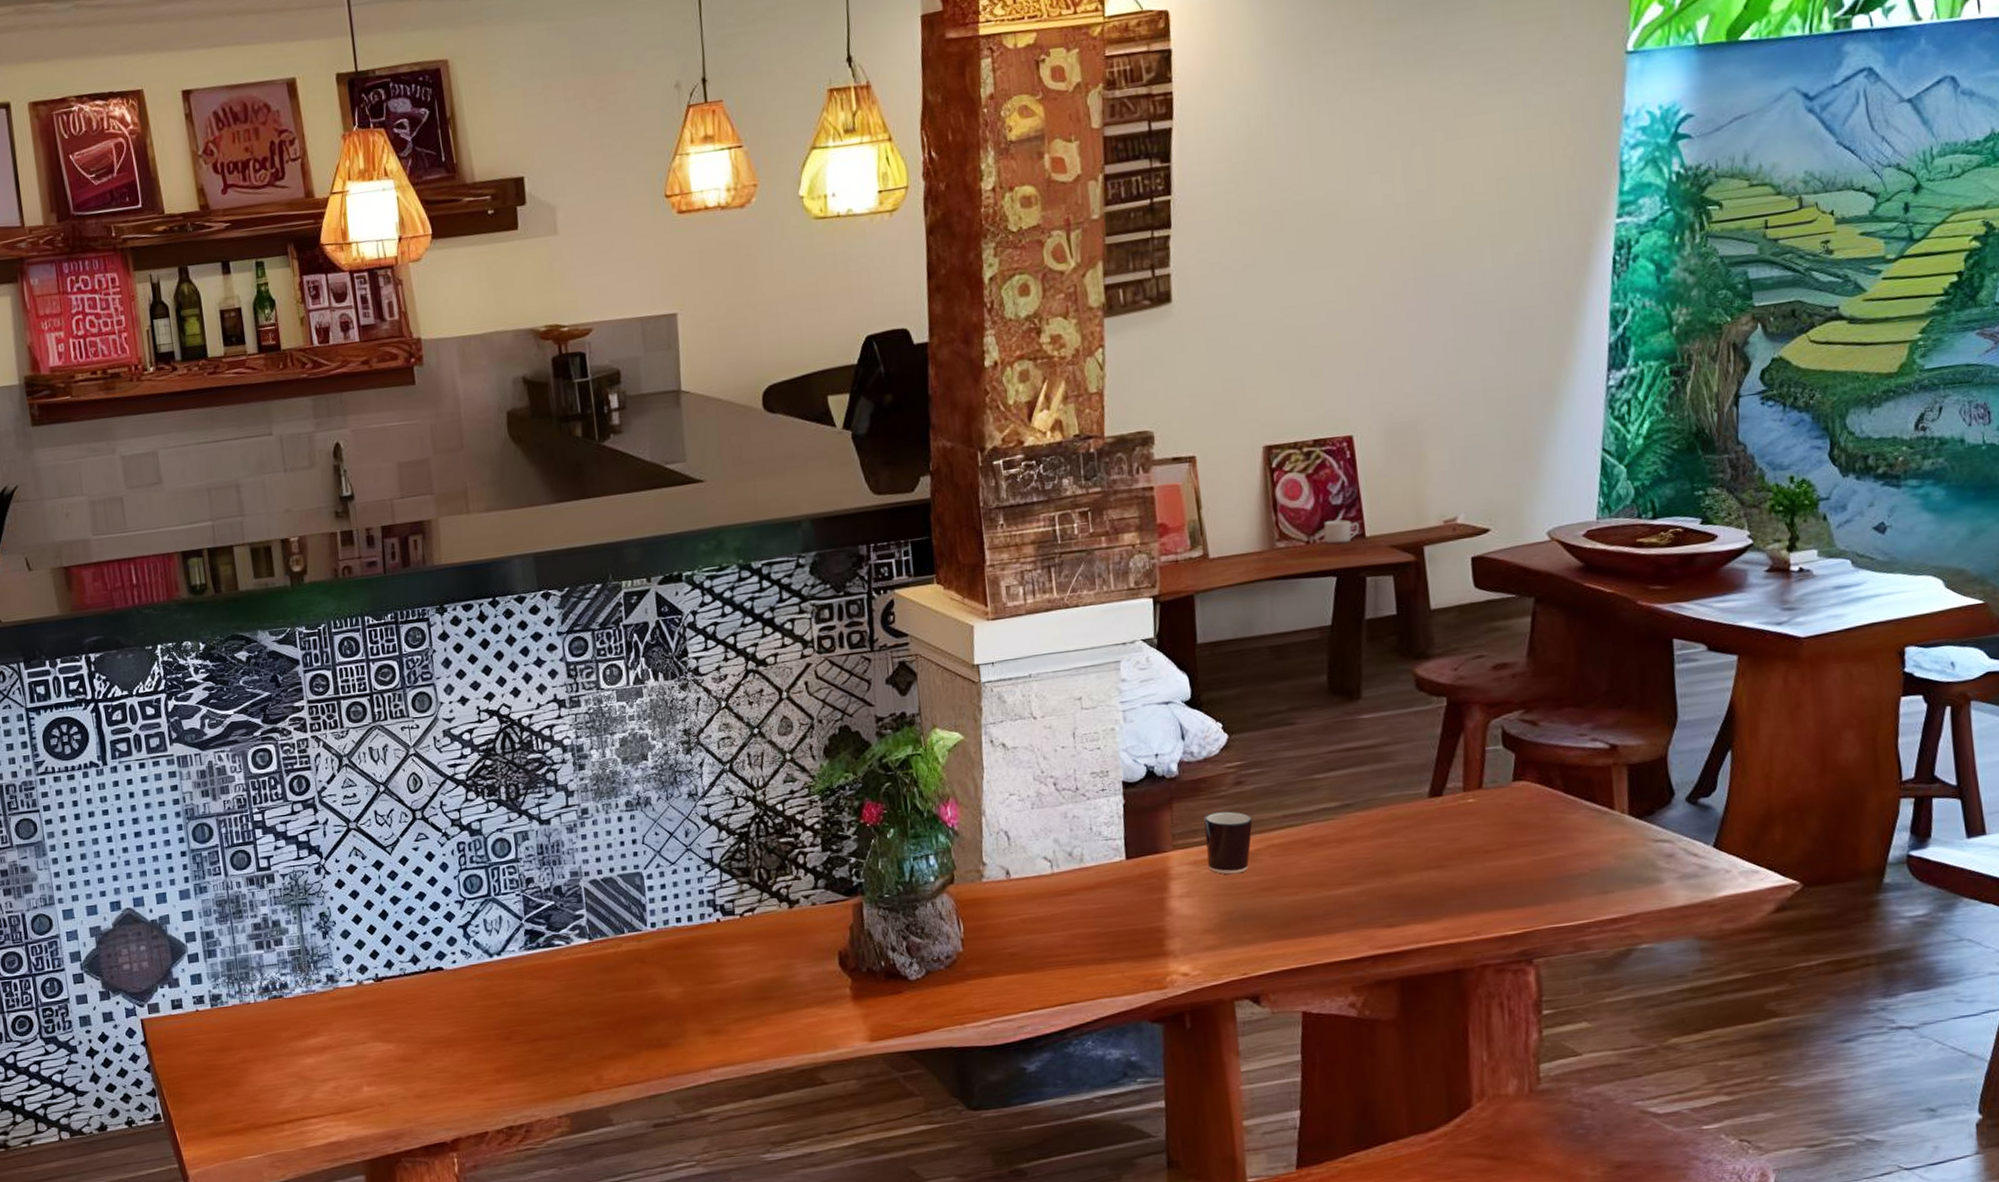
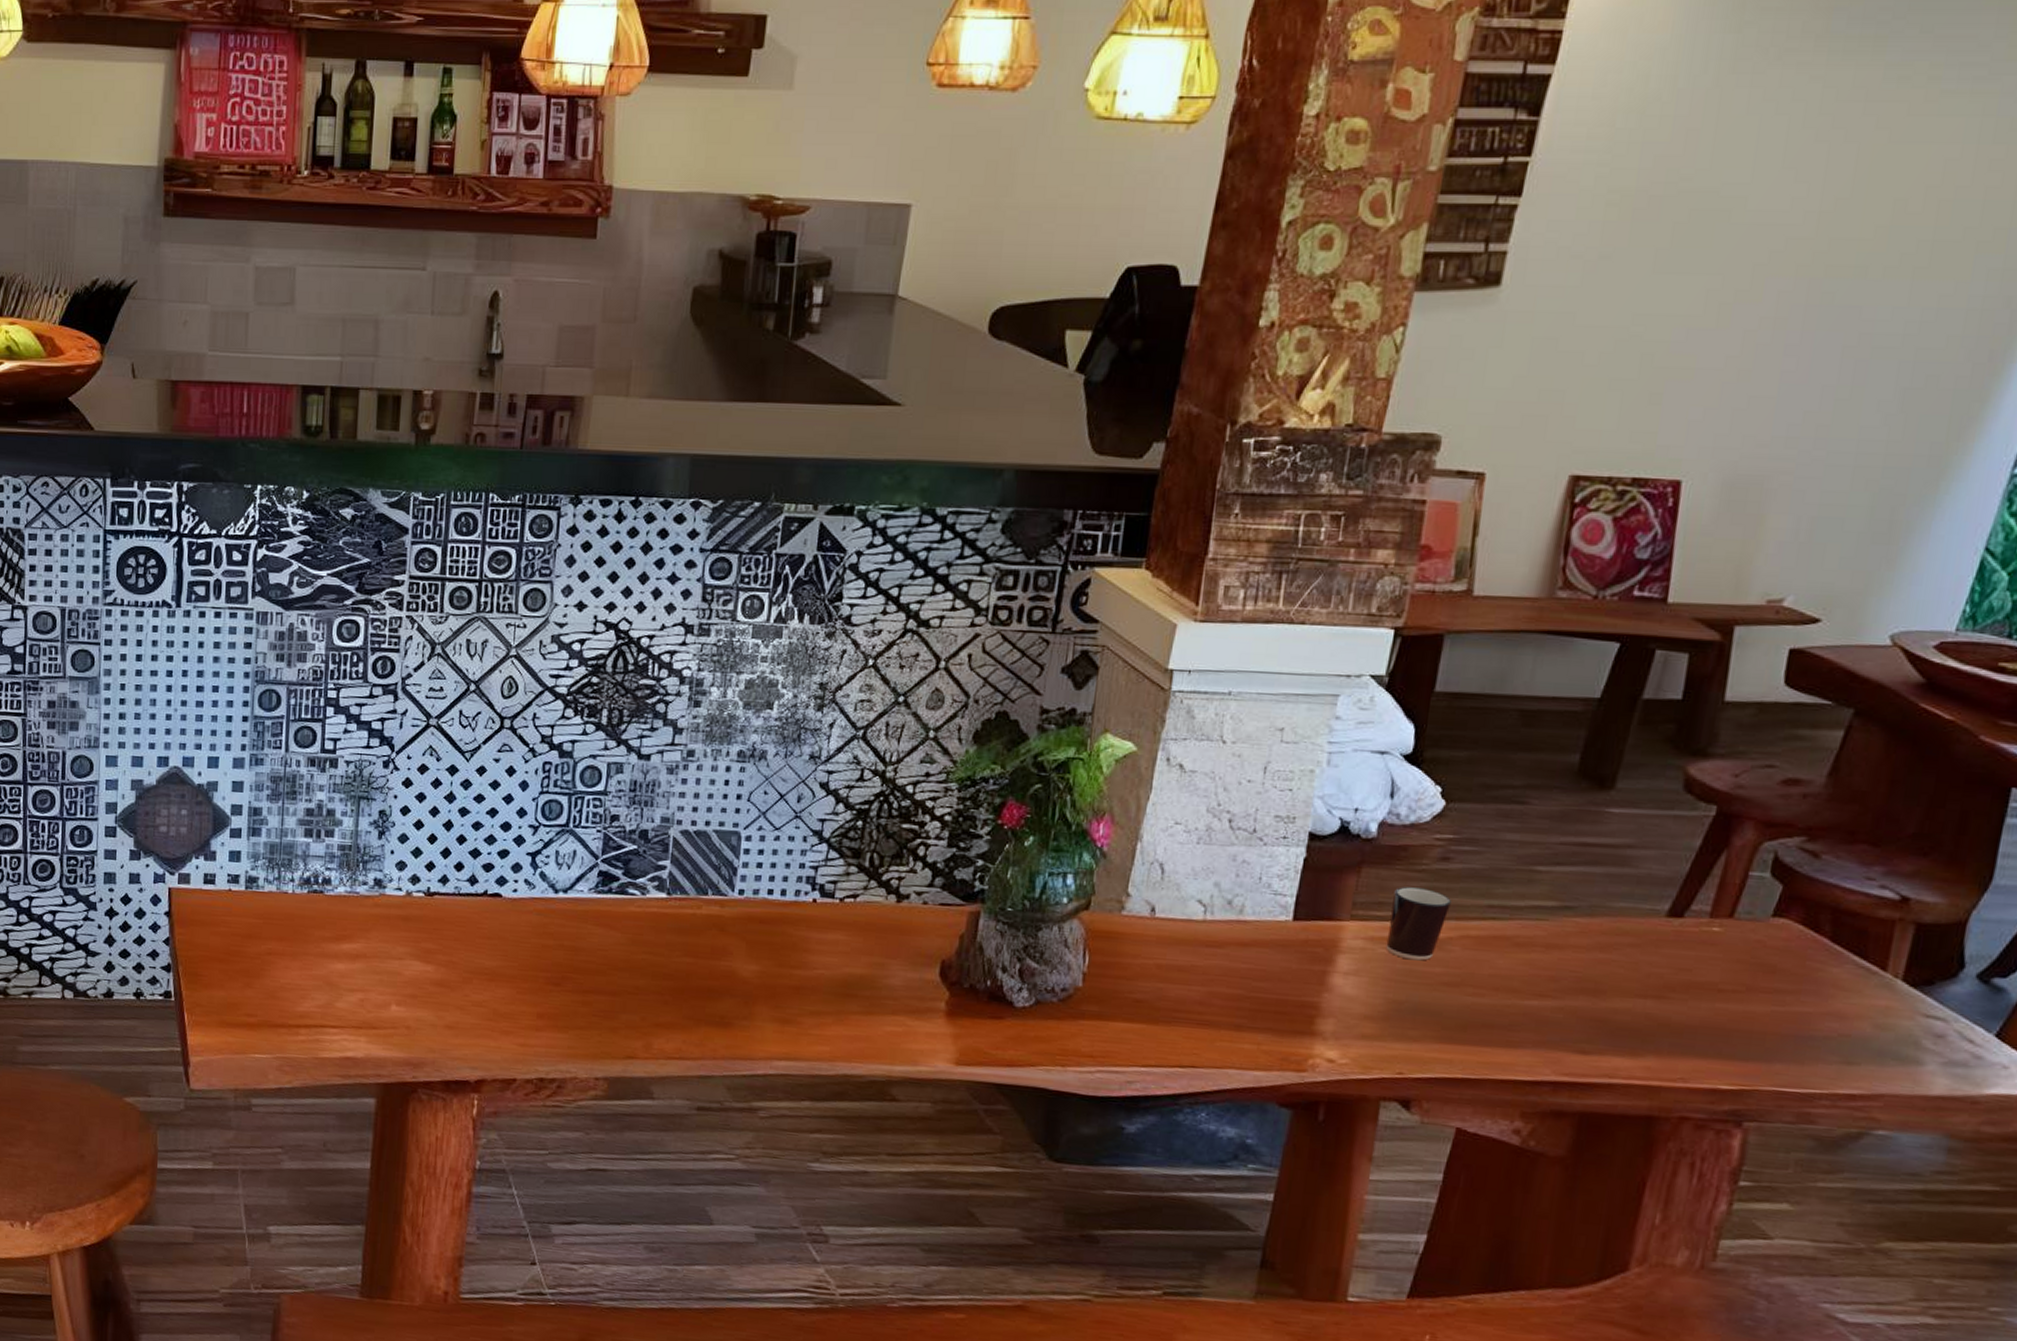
mug: present [1323,519,1360,545] -> none [1615,575,1663,607]

